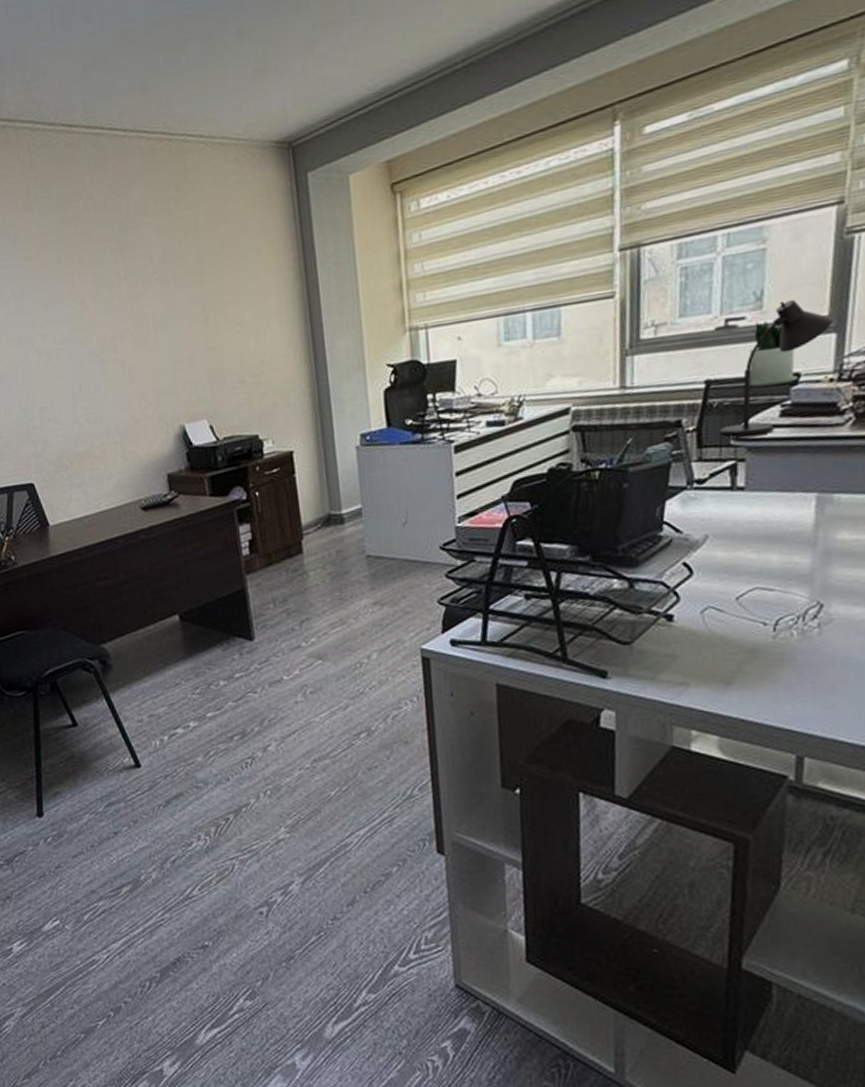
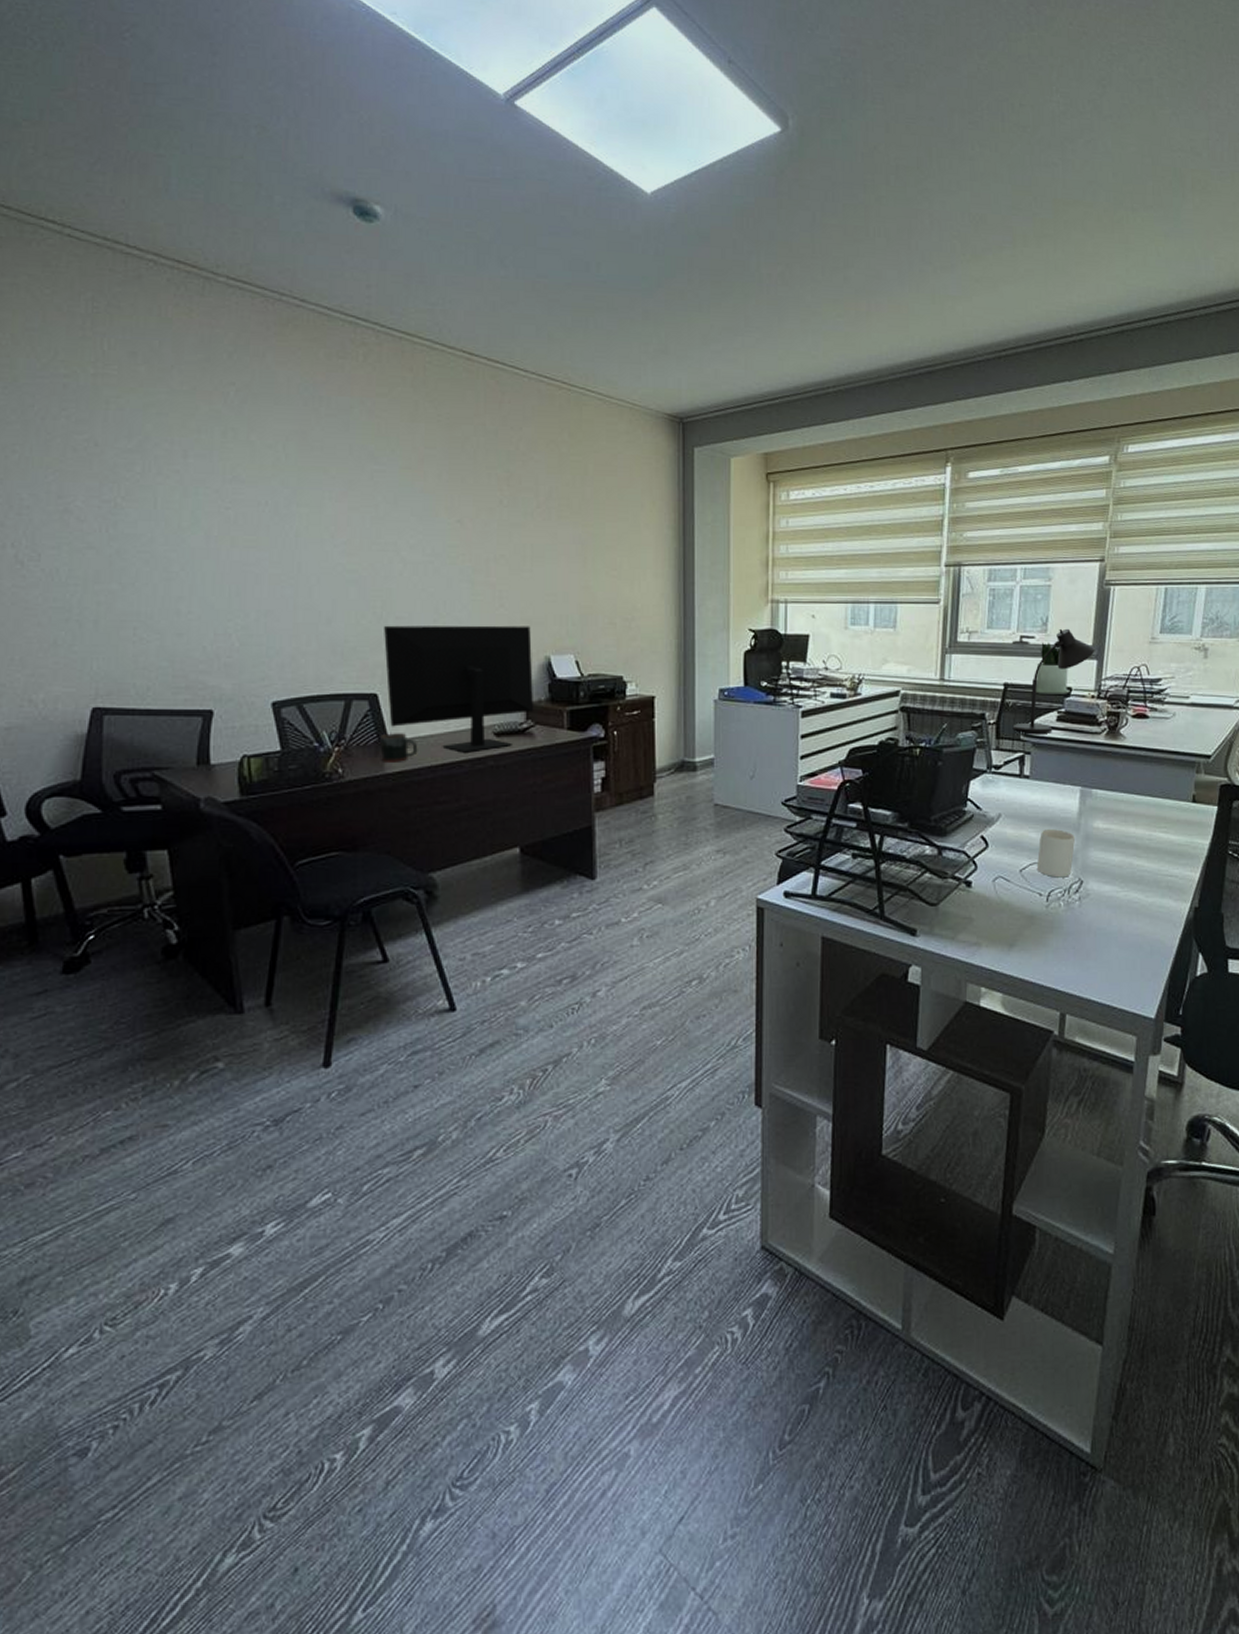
monitor: none [30,397,176,530] -> present [384,625,534,753]
mug: none [41,517,76,546] -> present [380,733,418,762]
mug: none [758,546,812,603] -> present [1036,829,1076,878]

